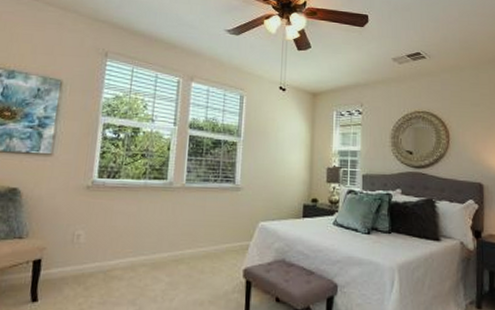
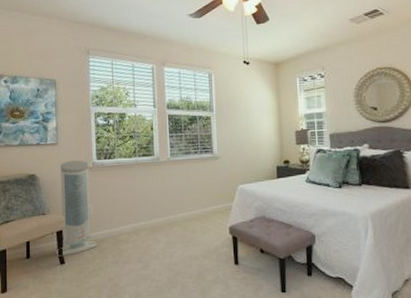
air purifier: none [27,175,87,292] -> present [56,160,97,257]

